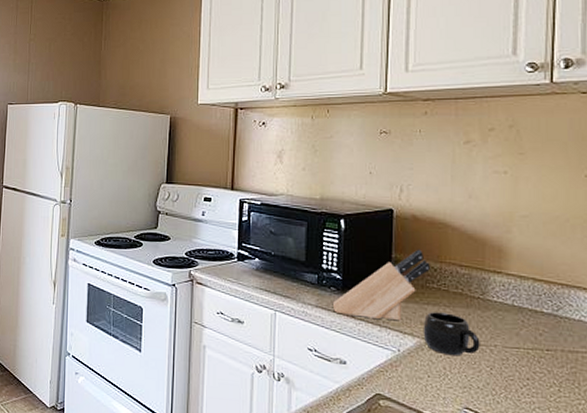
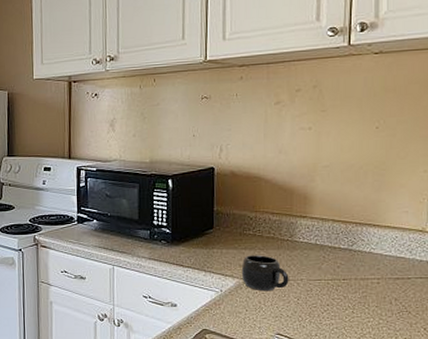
knife block: present [333,249,430,321] -> none [164,201,247,266]

